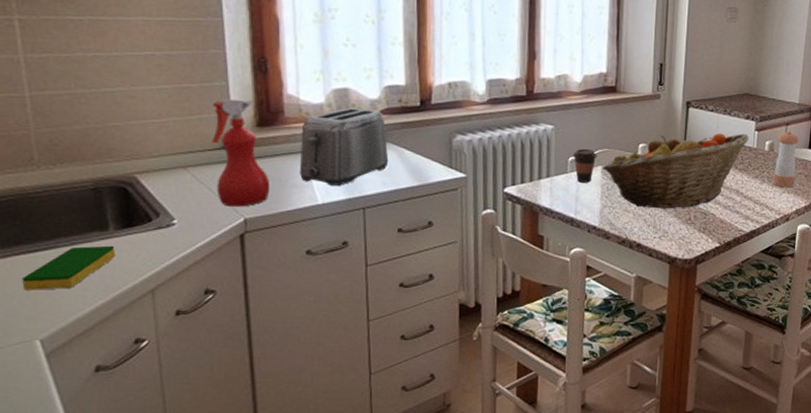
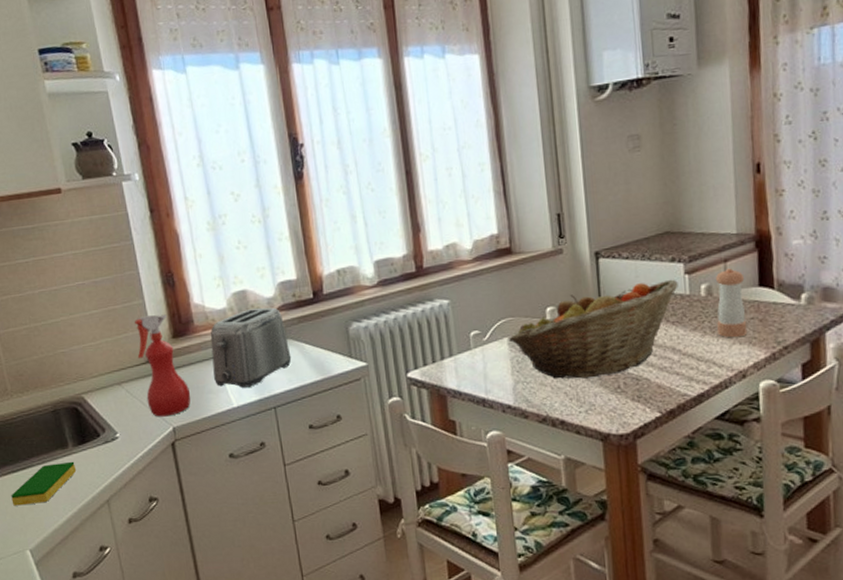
coffee cup: present [572,148,597,183] -> none [473,320,501,359]

